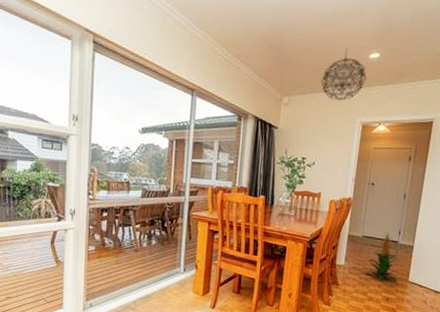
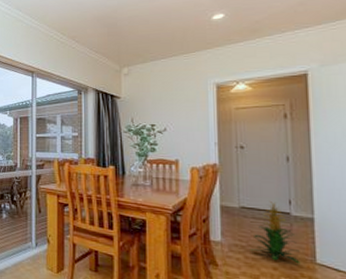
pendant light: present [321,48,367,101] -> none [161,14,213,65]

